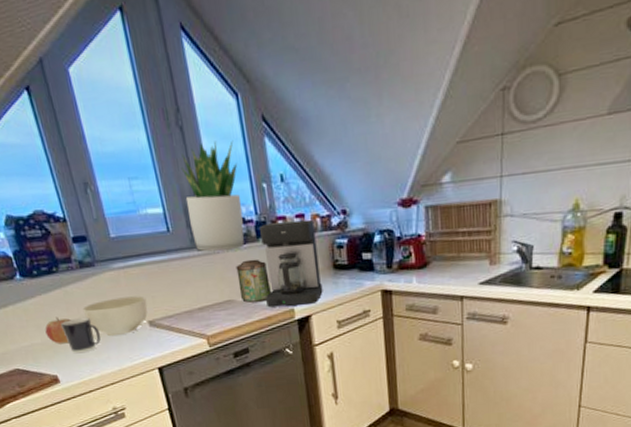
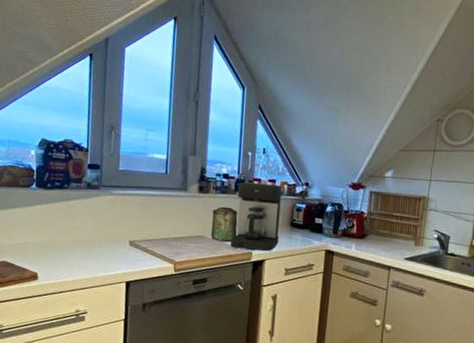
fruit: present [45,316,71,344] -> none [40,223,65,247]
mug: present [60,317,101,354] -> none [55,227,86,258]
bowl: present [82,296,148,336] -> none [77,217,133,248]
planter: present [180,140,244,252] -> none [184,115,234,197]

